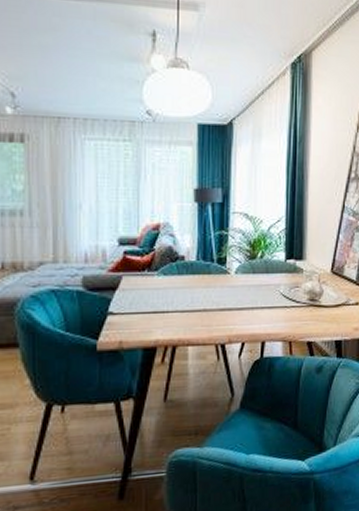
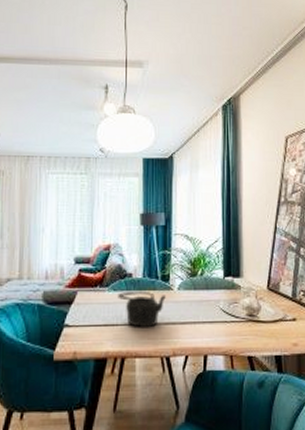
teapot: none [168,275,222,315] -> present [118,291,166,328]

